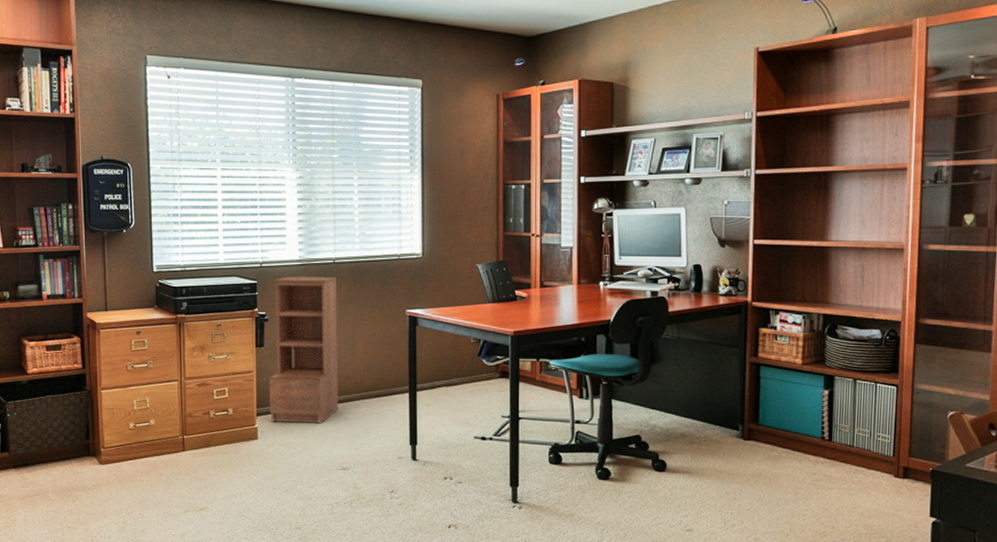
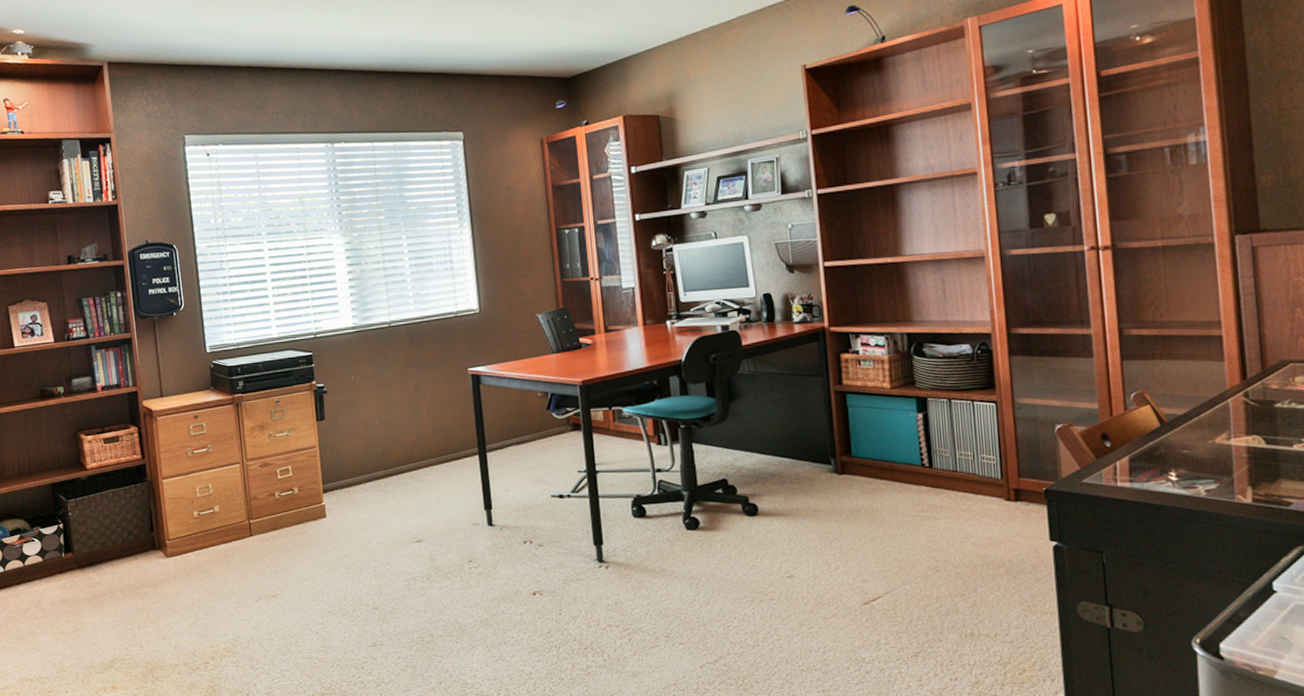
bookshelf: present [269,277,339,424] -> none [330,341,407,499]

